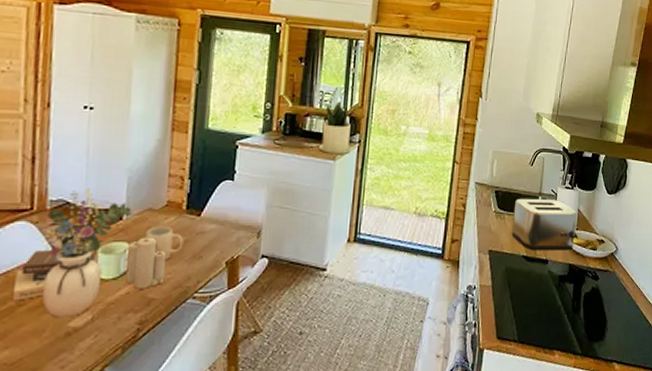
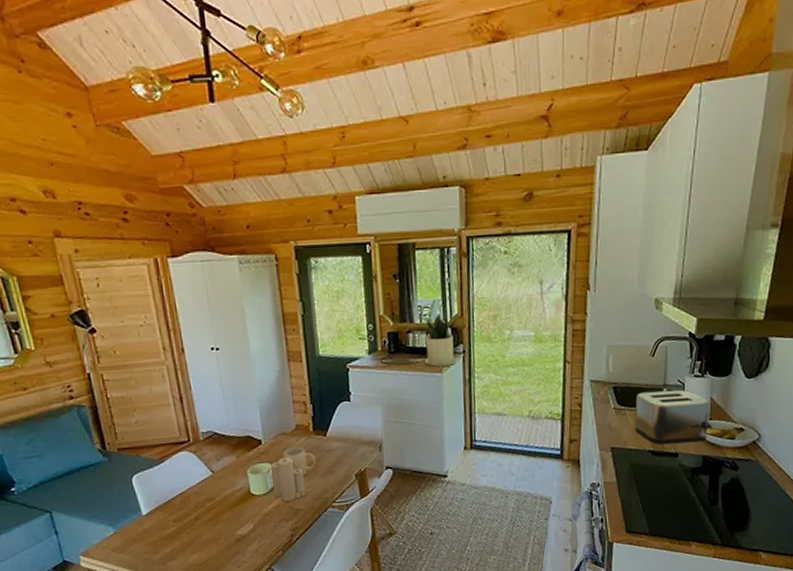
books: present [13,249,96,301] -> none [188,472,248,516]
bouquet: present [41,189,132,319] -> none [203,420,268,528]

